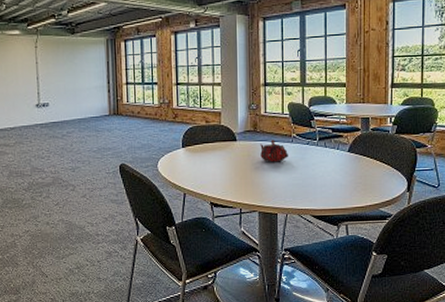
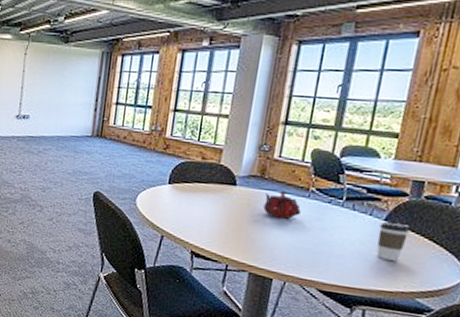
coffee cup: none [346,152,366,182] -> present [375,221,410,261]

